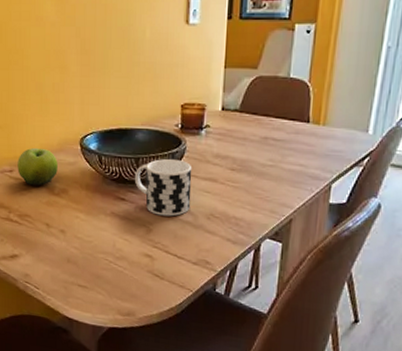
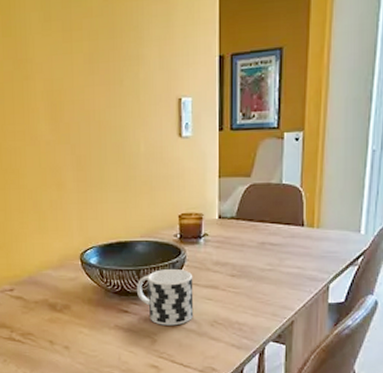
fruit: present [17,147,58,186] -> none [18,265,59,304]

